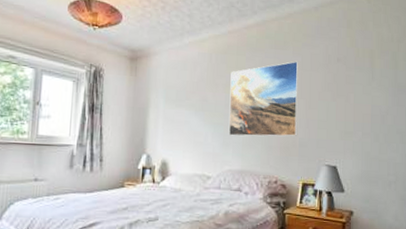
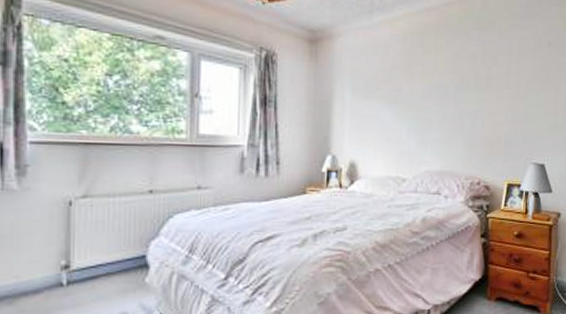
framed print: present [228,61,299,137] -> none [426,44,506,133]

